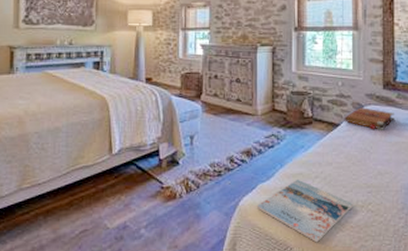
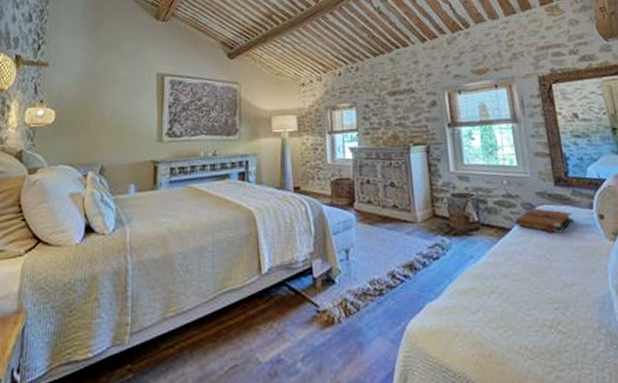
magazine: present [256,179,354,243] -> none [426,295,540,375]

